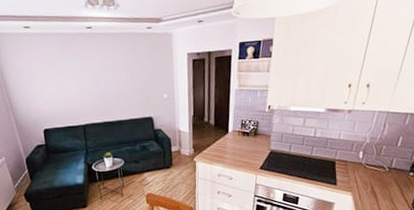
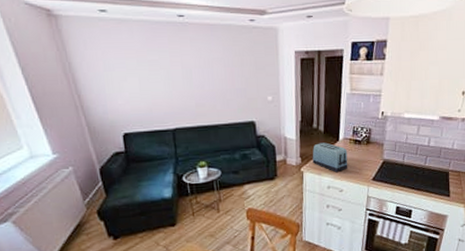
toaster: none [204,135,237,161] -> present [312,142,348,172]

